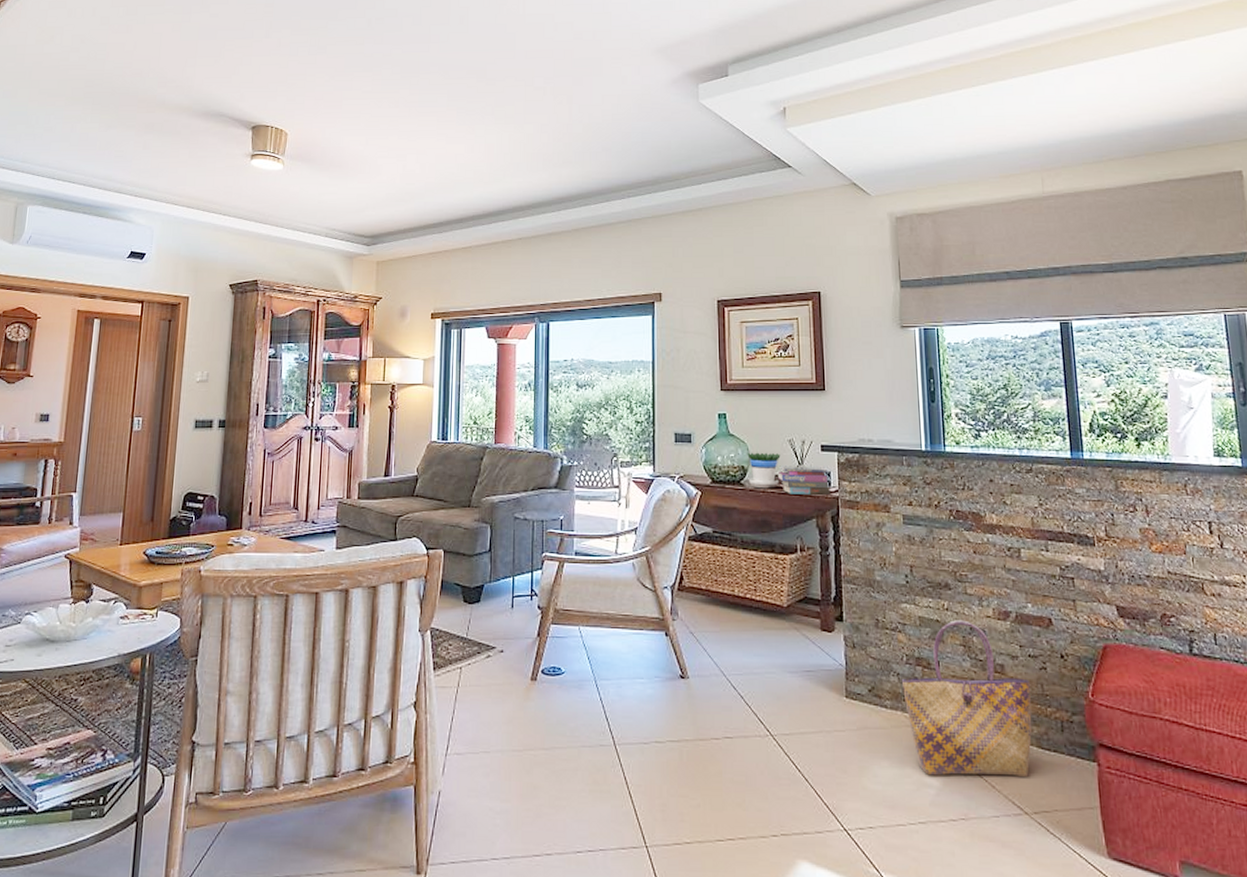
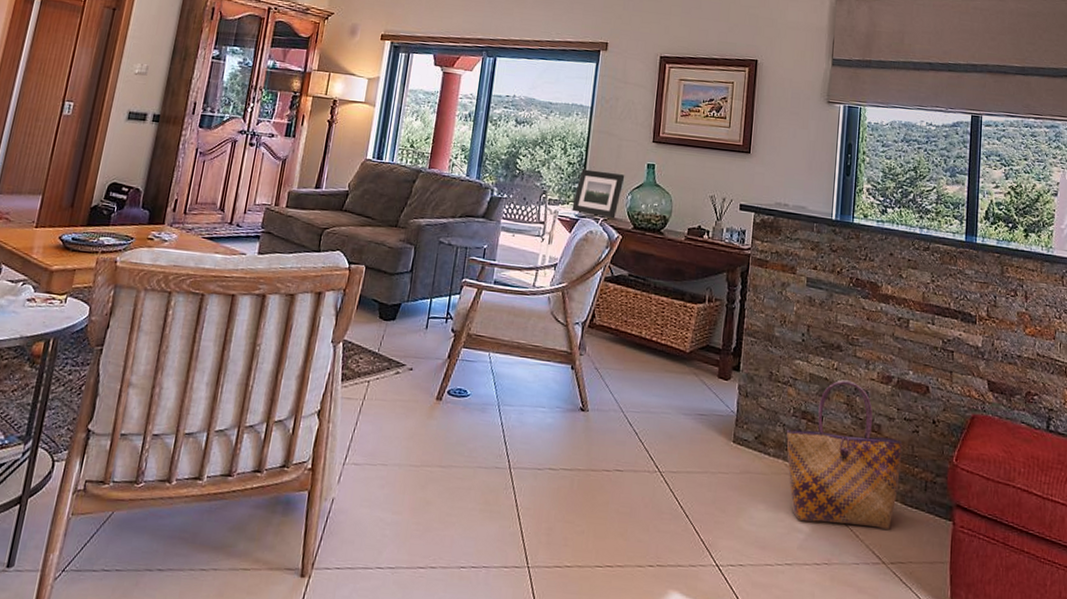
picture frame: none [645,426,696,475] -> present [572,169,625,219]
flowerpot: present [747,452,781,489] -> none [667,203,701,241]
books: present [777,466,830,495] -> none [695,220,744,251]

